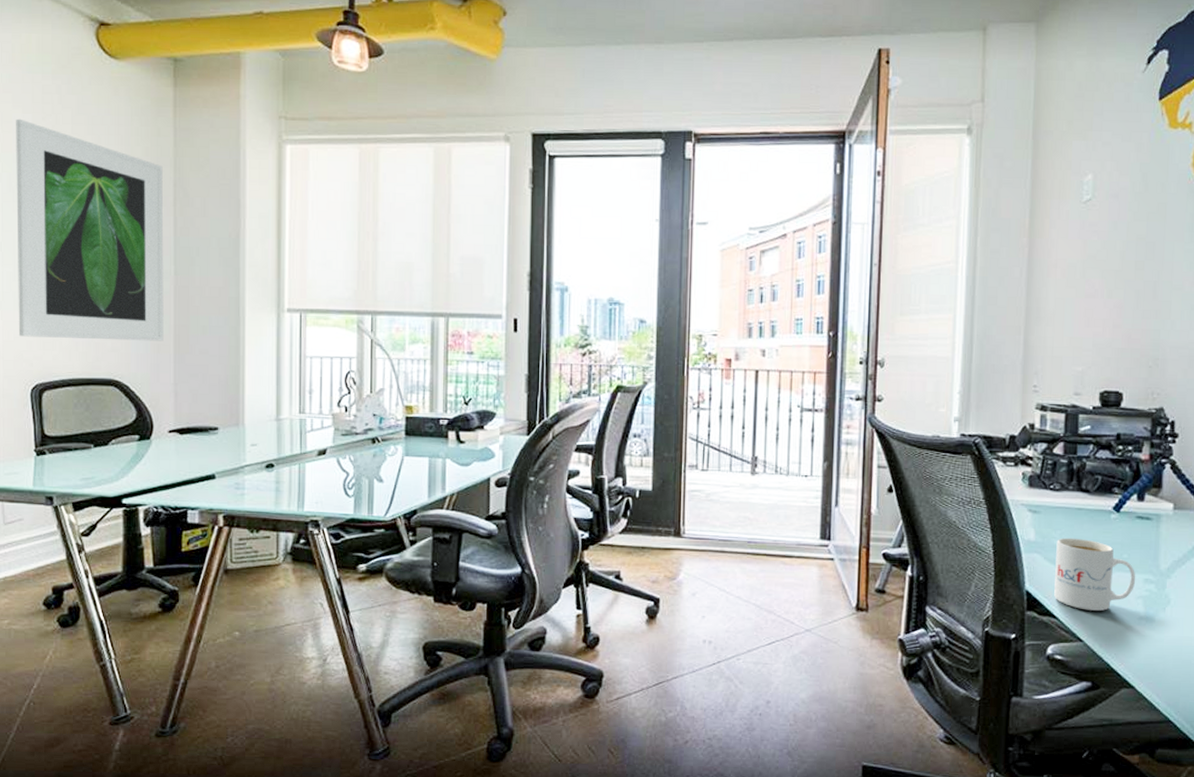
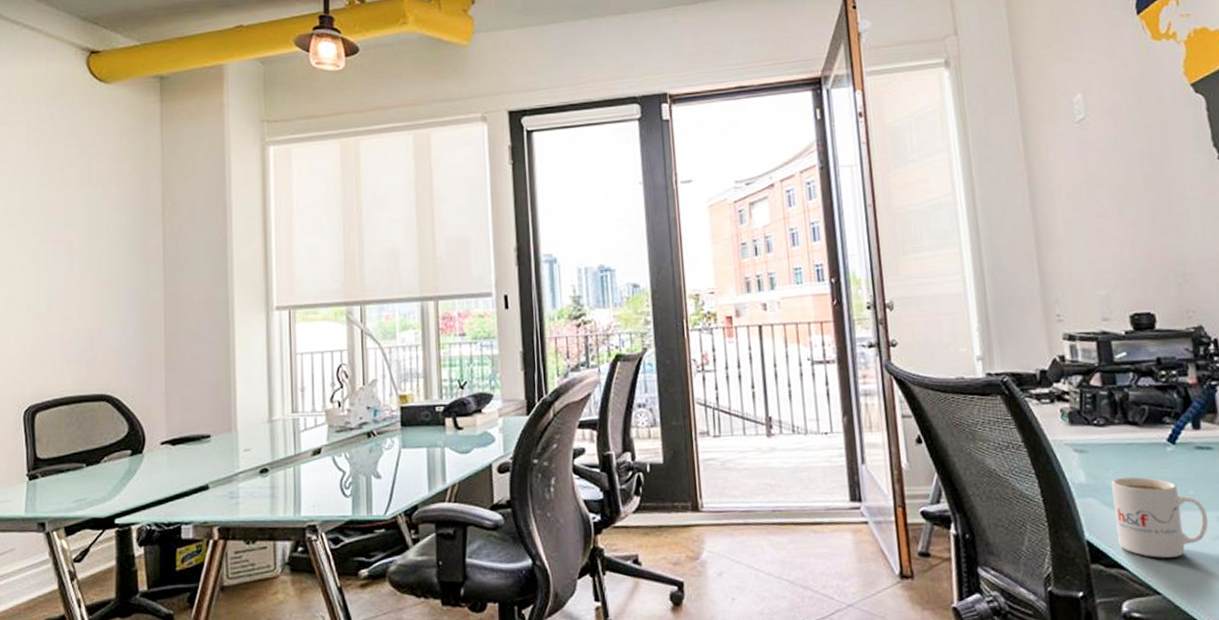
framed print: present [16,118,164,341] -> none [11,147,154,359]

